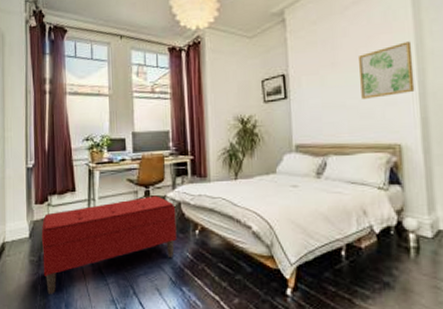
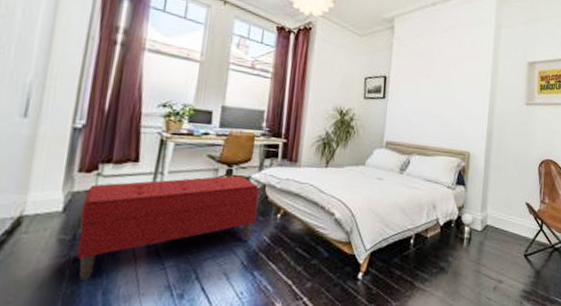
wall art: present [359,41,415,99] -> none [446,68,489,111]

